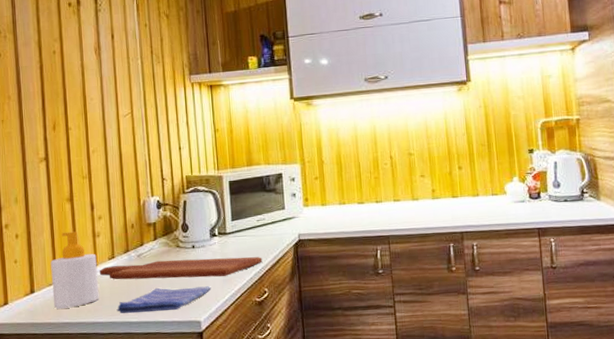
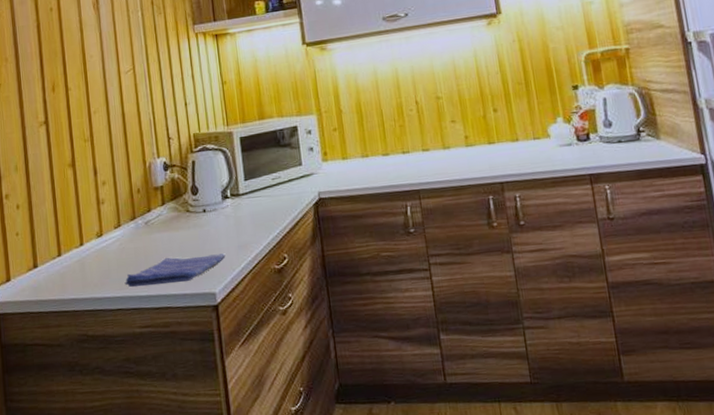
soap bottle: present [50,231,99,309] -> none [53,199,106,284]
cutting board: present [100,256,263,280] -> none [105,219,280,250]

